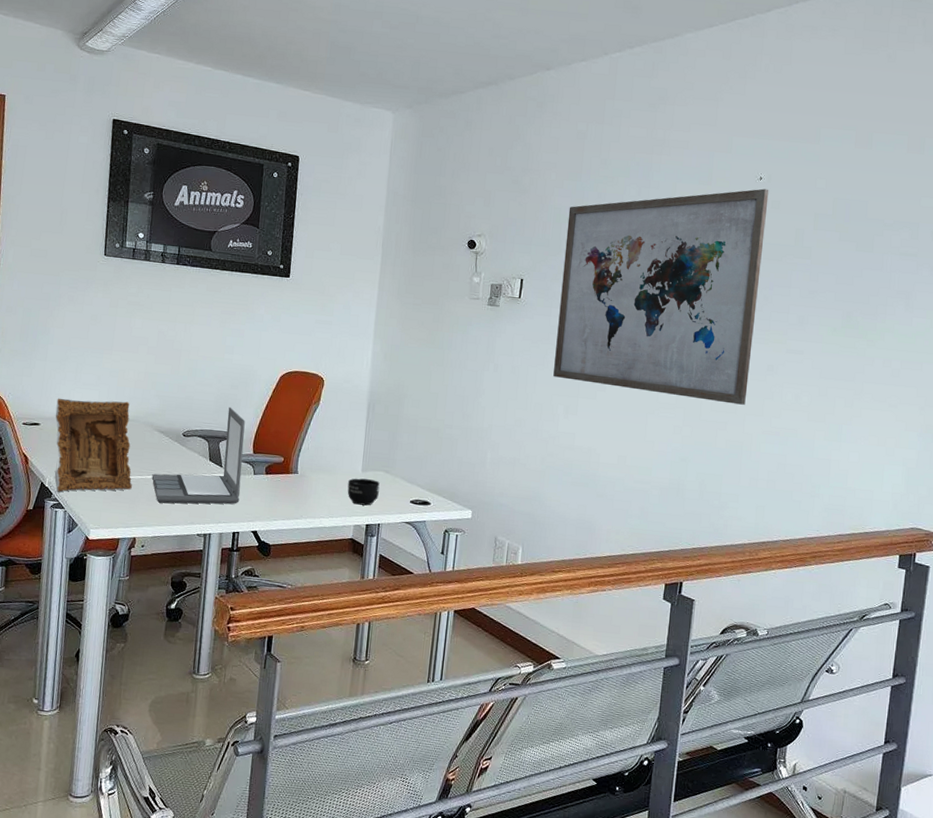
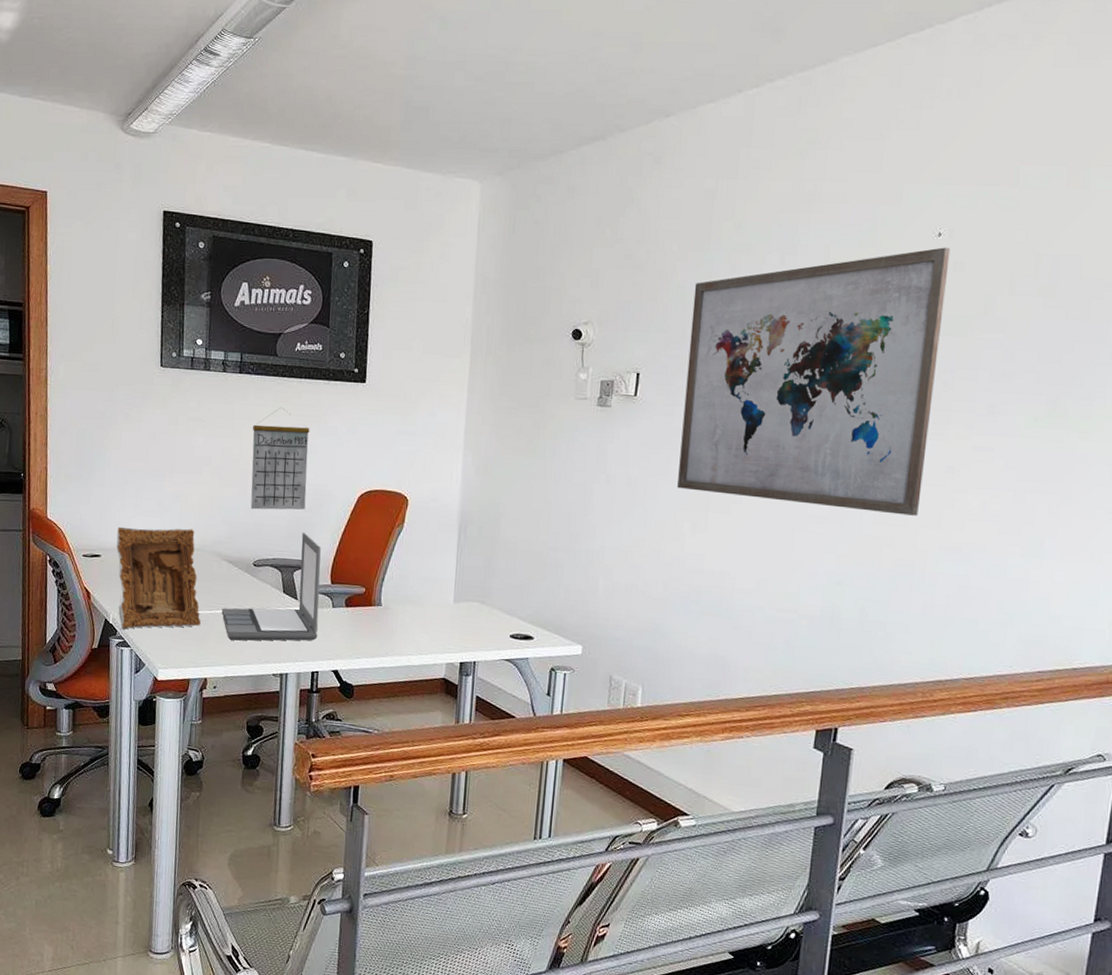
calendar: none [182,295,239,387] -> present [250,406,310,510]
mug: present [347,478,380,506] -> none [437,610,475,641]

